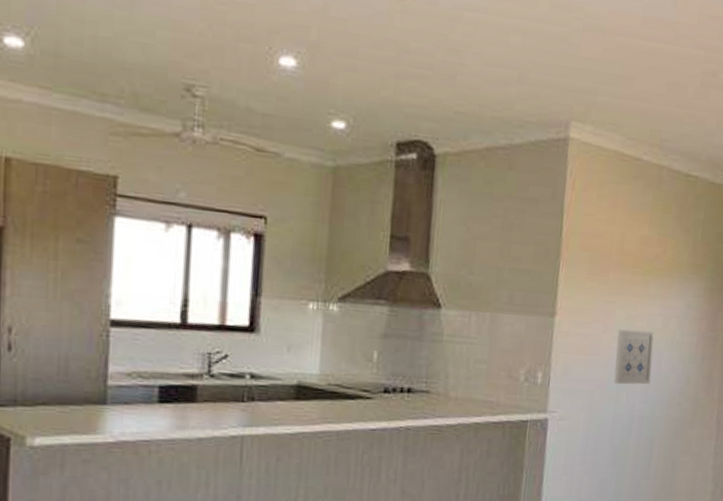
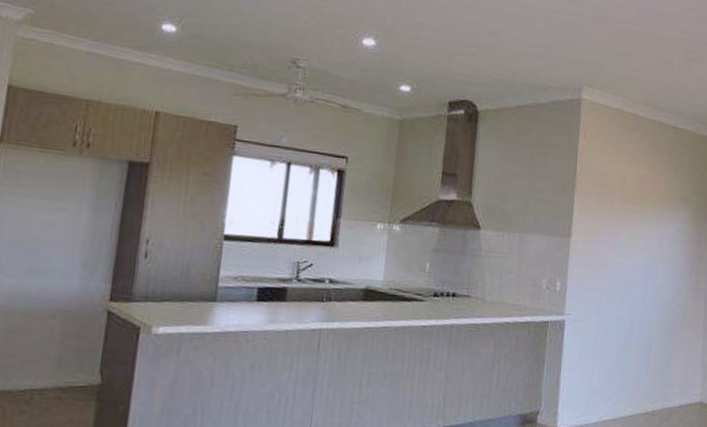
wall art: present [613,329,655,385] -> none [618,248,651,294]

